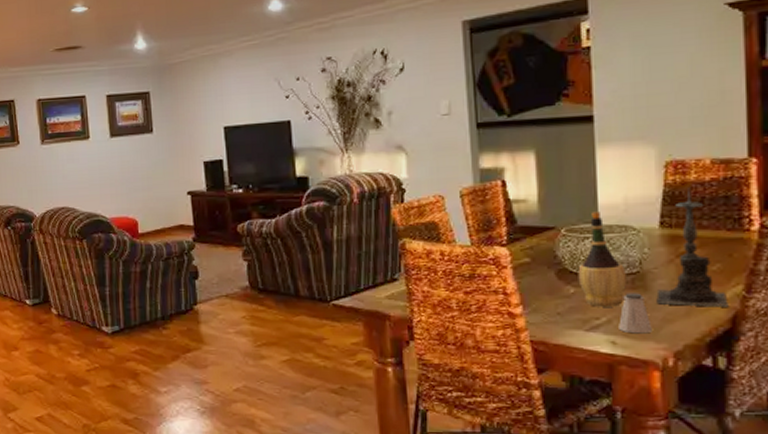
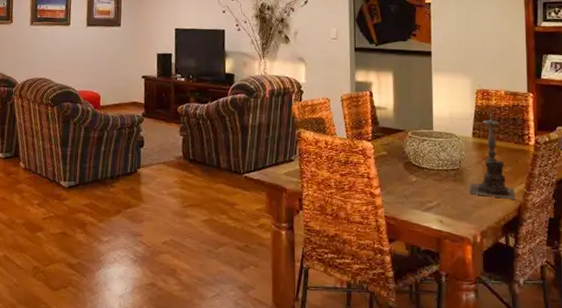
wine bottle: present [578,211,628,307] -> none [418,121,451,194]
saltshaker: present [619,293,652,334] -> none [445,184,467,216]

